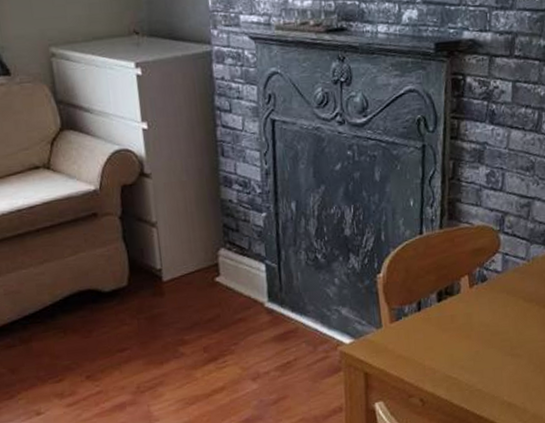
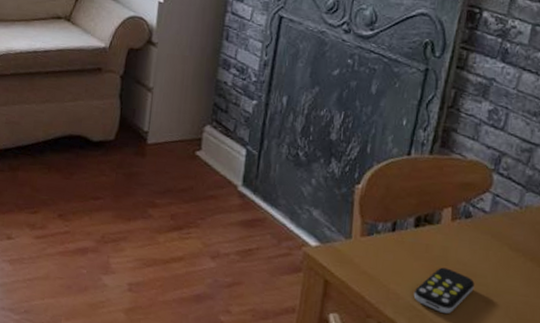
remote control: none [447,332,499,376] -> present [413,267,475,314]

